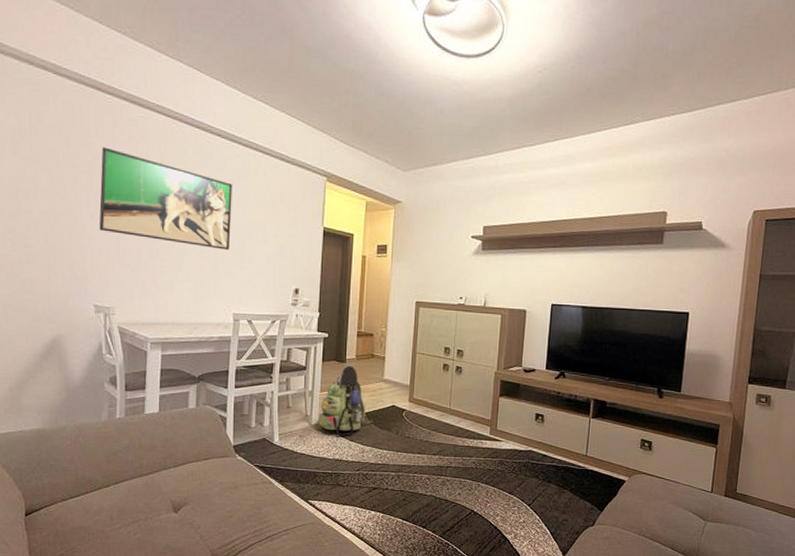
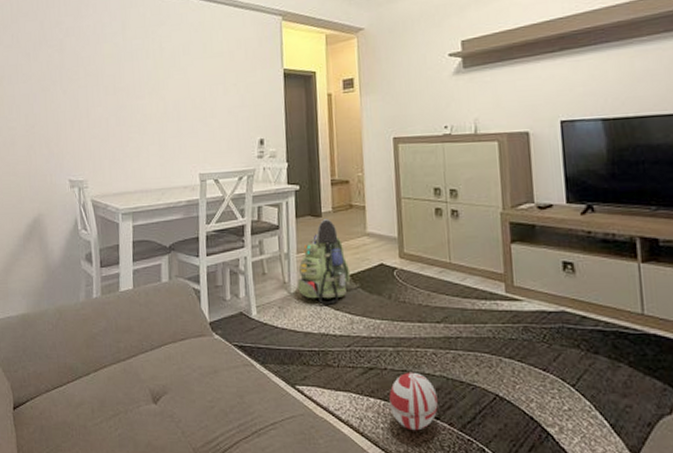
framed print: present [99,147,233,250] -> none [71,23,192,108]
ball: none [387,492,426,536] -> present [389,372,438,431]

